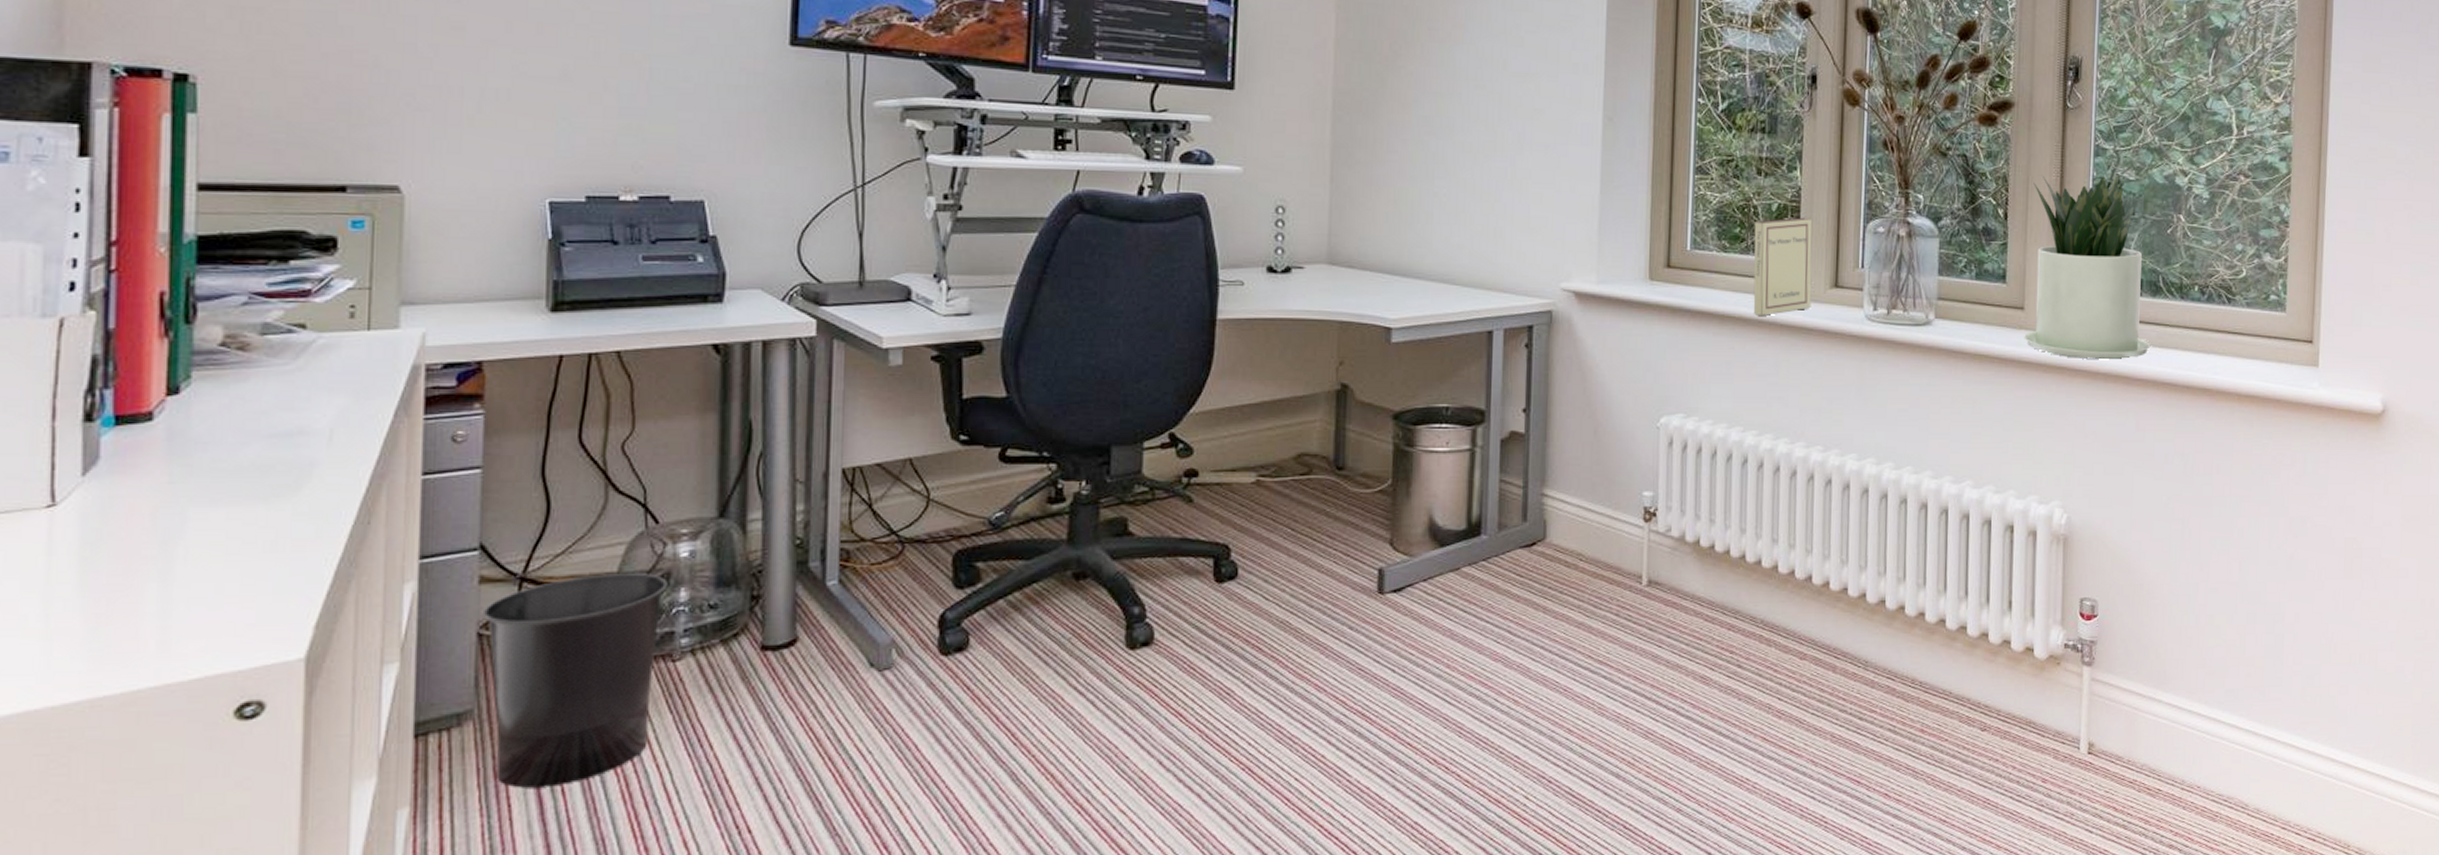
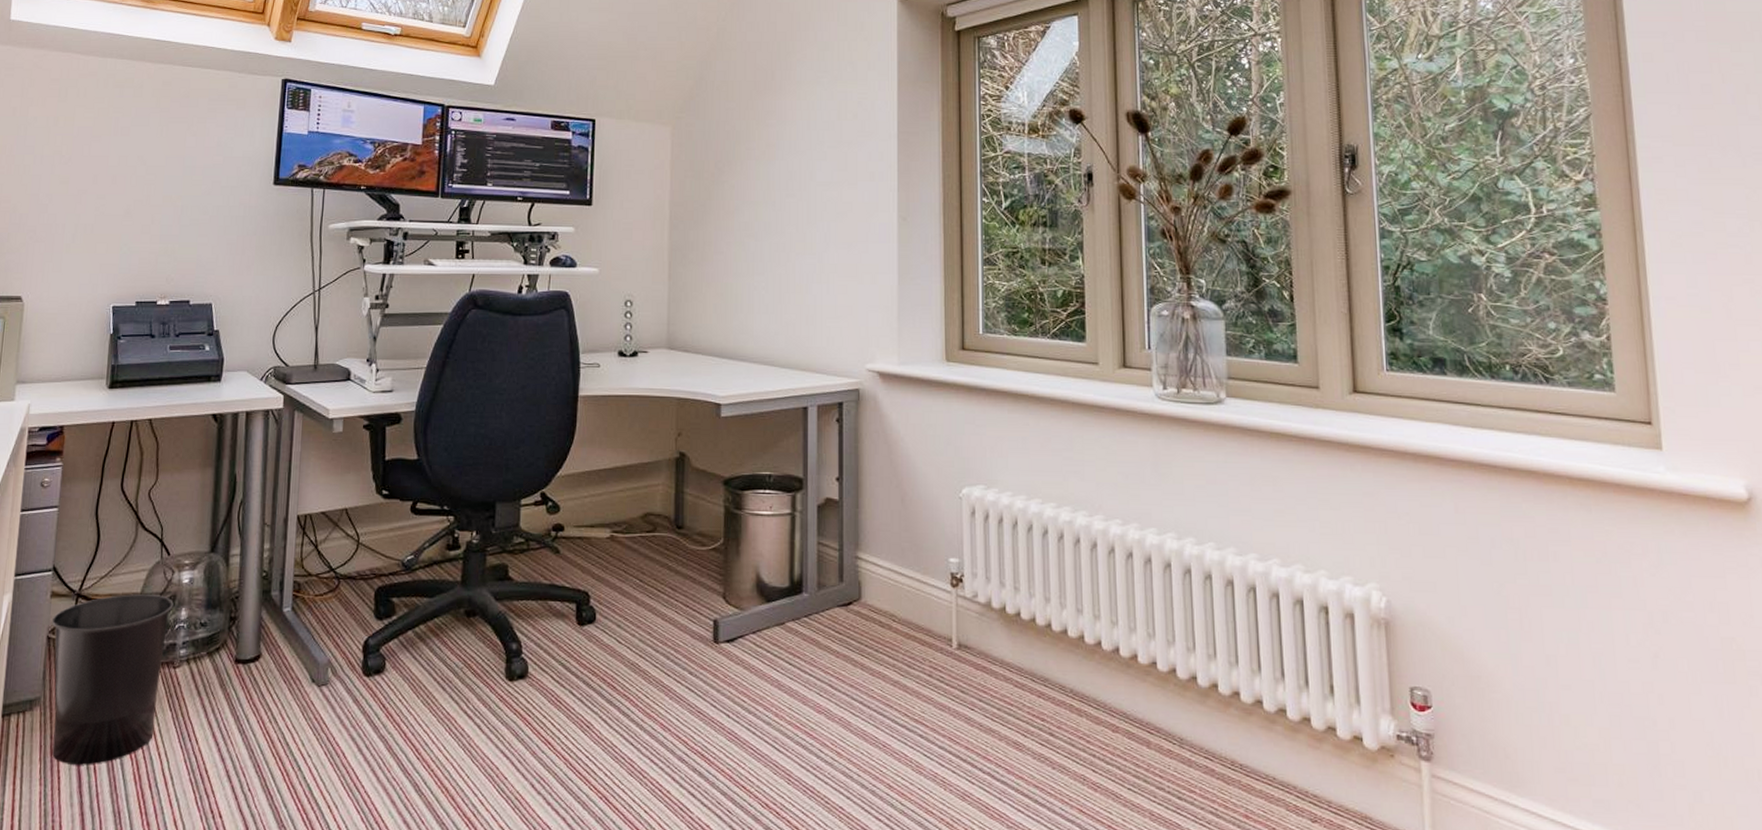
book: present [1753,217,1813,317] -> none [1041,302,1101,395]
planter: present [2024,175,2151,360] -> none [1318,257,1463,440]

